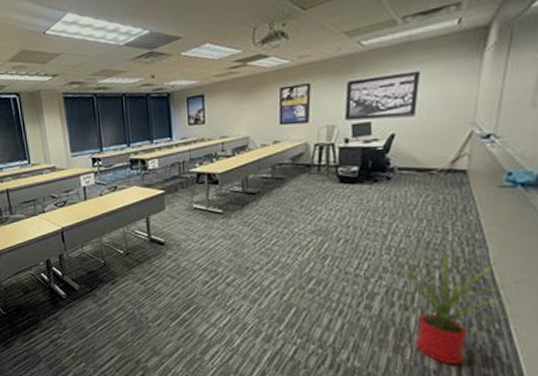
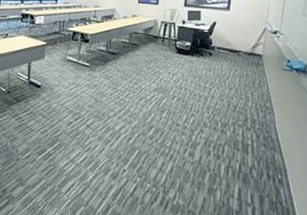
house plant: present [394,241,527,365] -> none [212,105,299,207]

